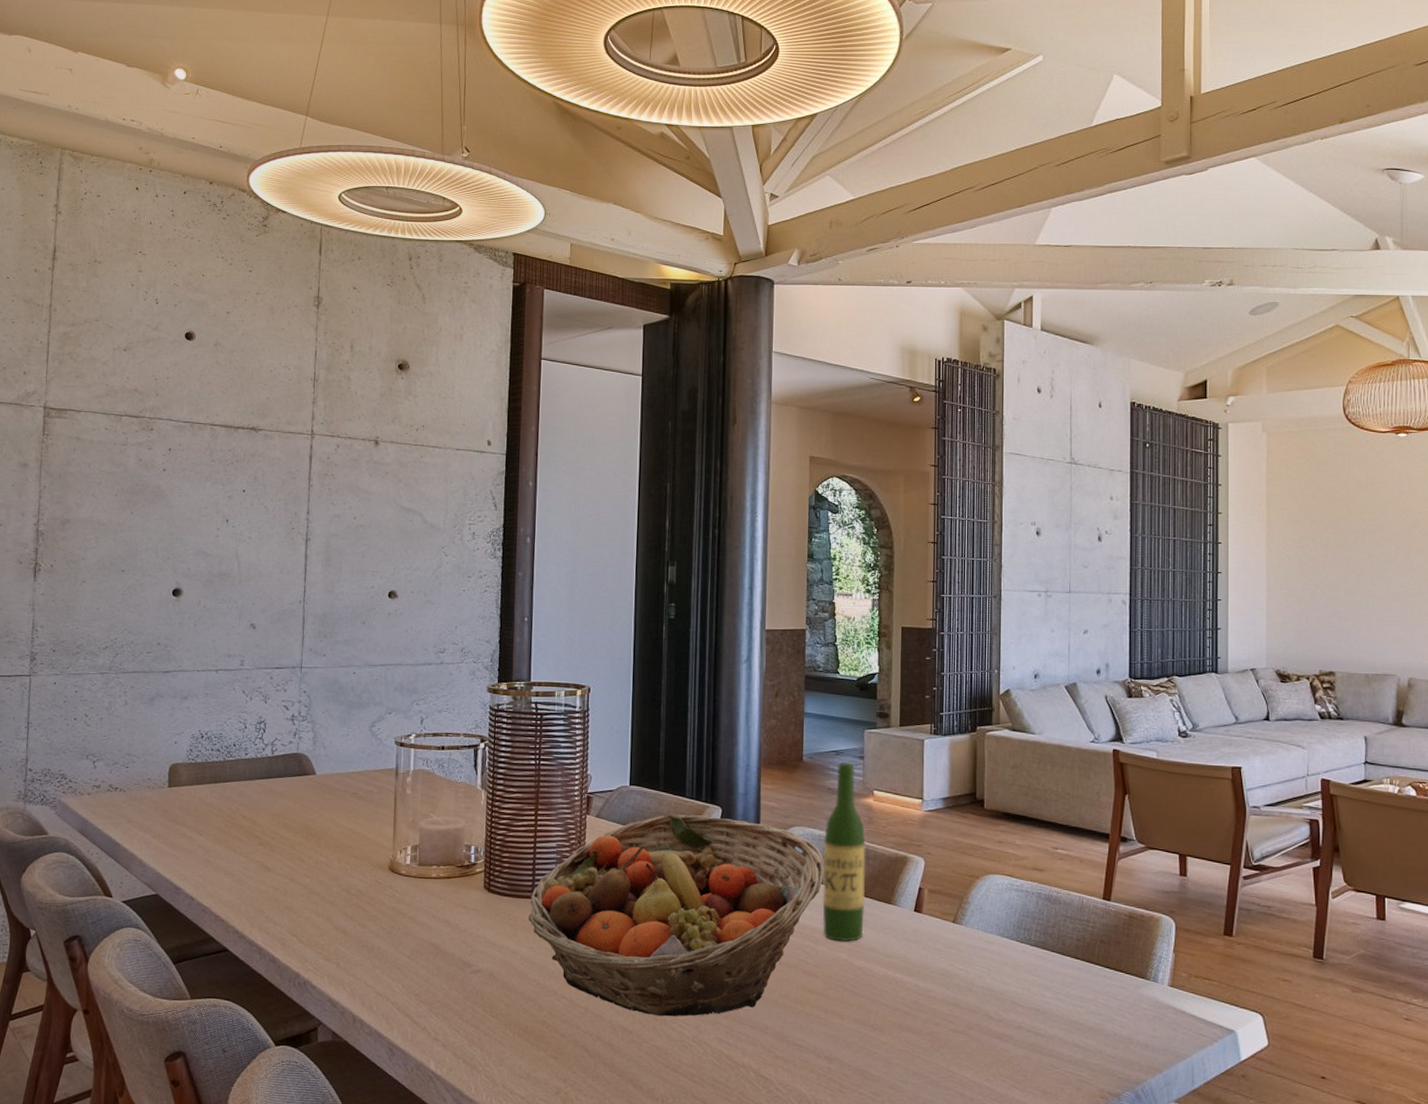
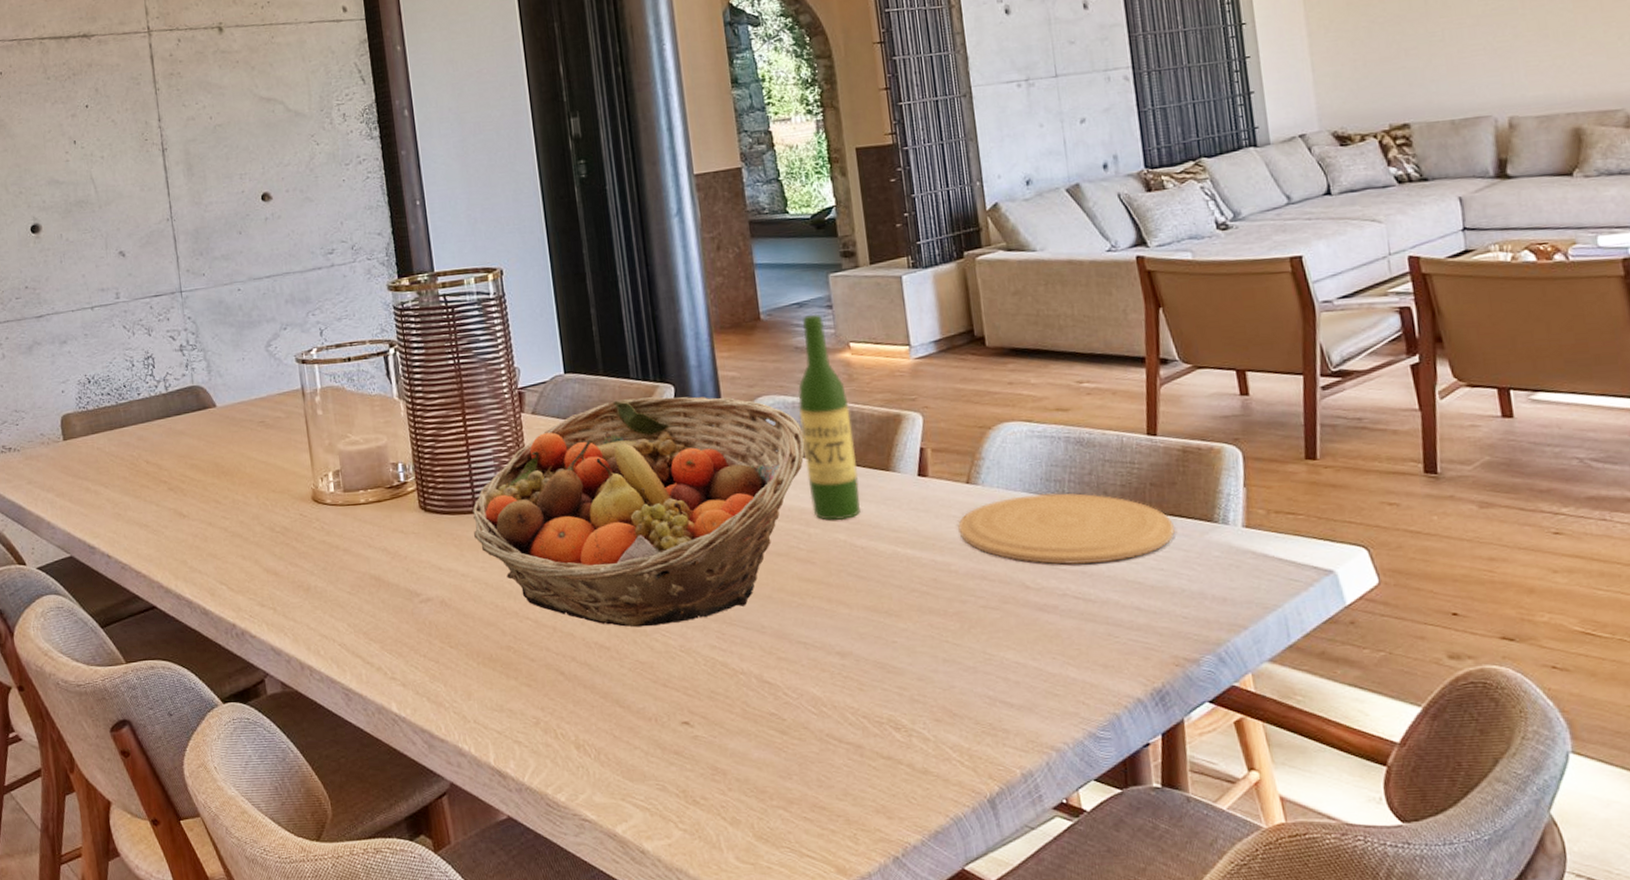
plate: none [941,938,1114,1003] -> present [958,493,1175,565]

